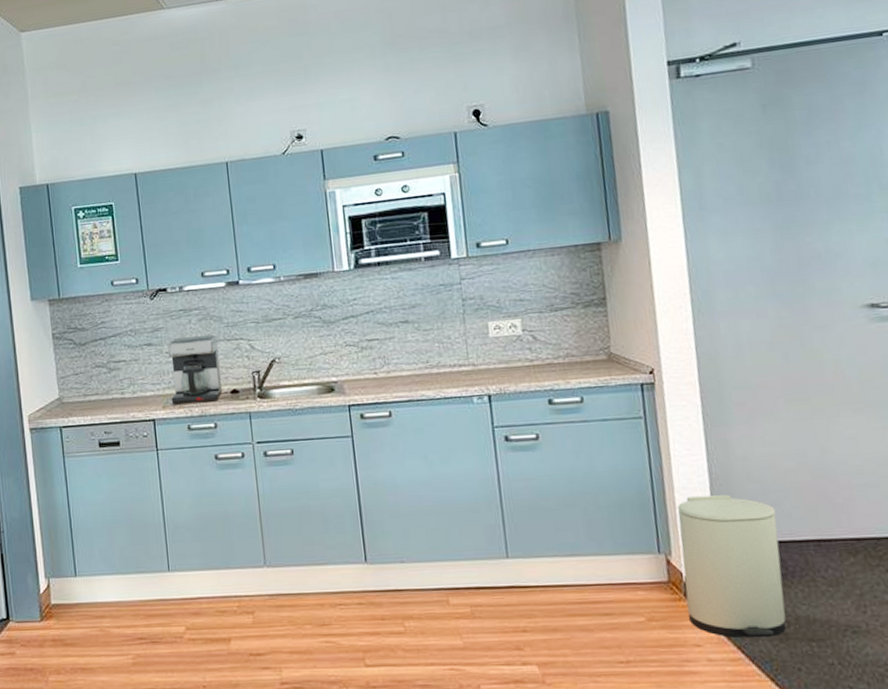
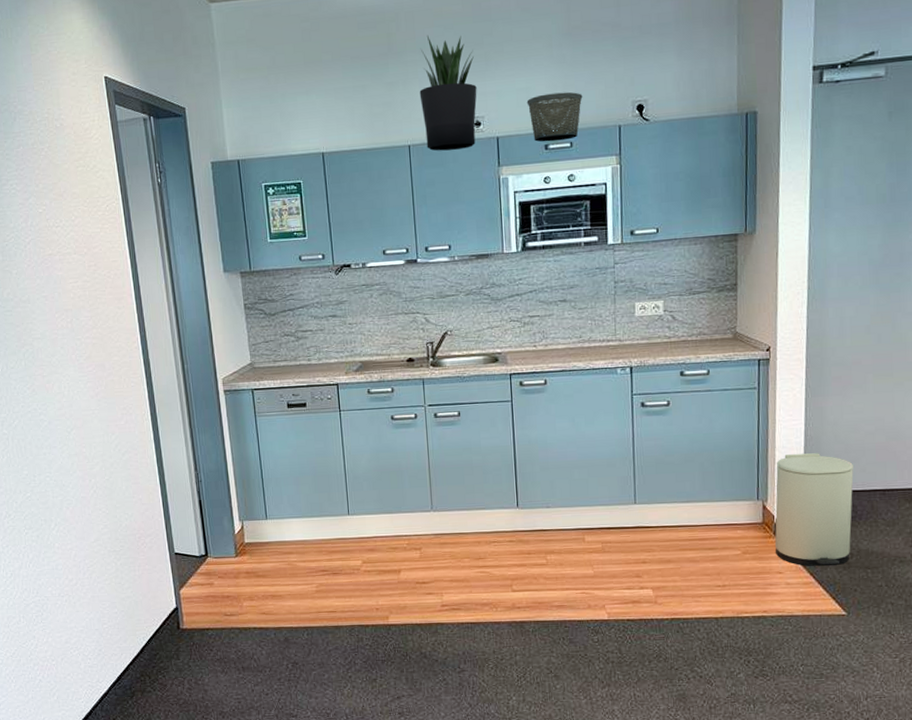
coffee maker: present [167,335,222,405] -> none [351,308,399,371]
planter: none [236,50,298,167] -> present [419,35,477,151]
basket: none [351,100,412,153] -> present [526,91,583,142]

